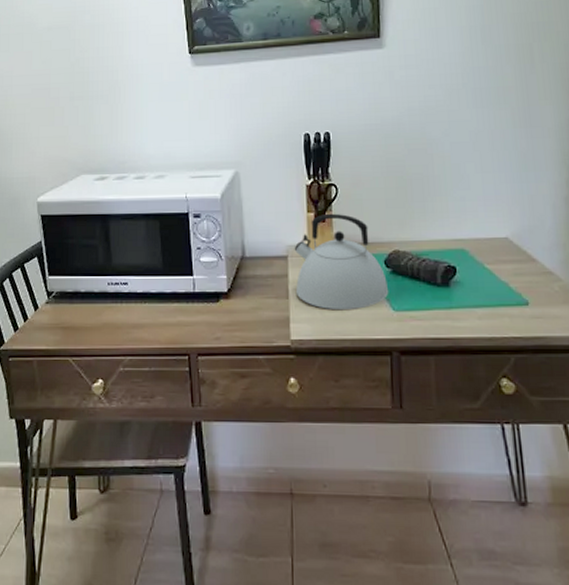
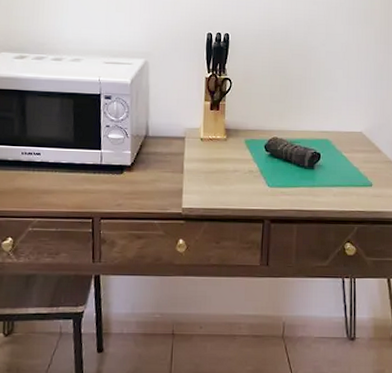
kettle: present [294,213,389,311] -> none [189,103,266,185]

